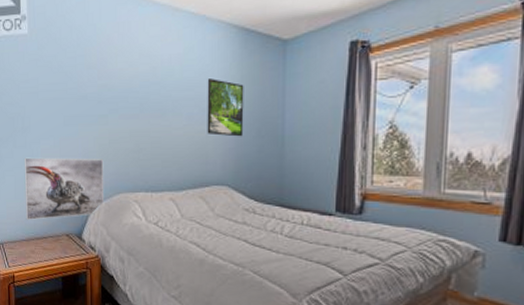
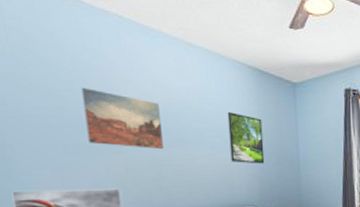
wall art: none [82,61,143,121] -> present [81,87,164,150]

